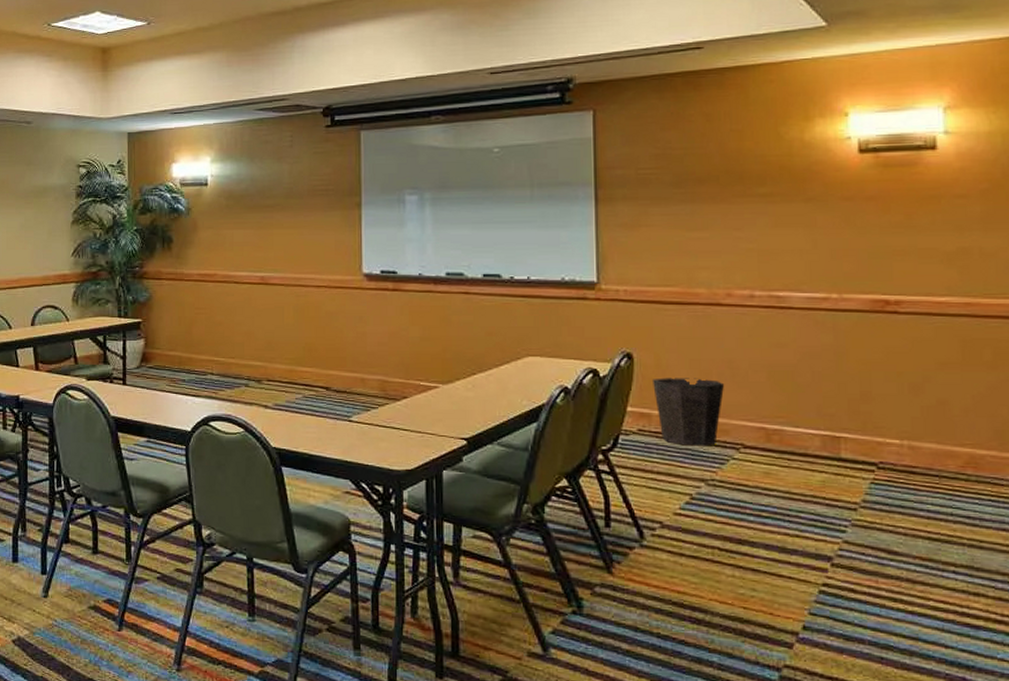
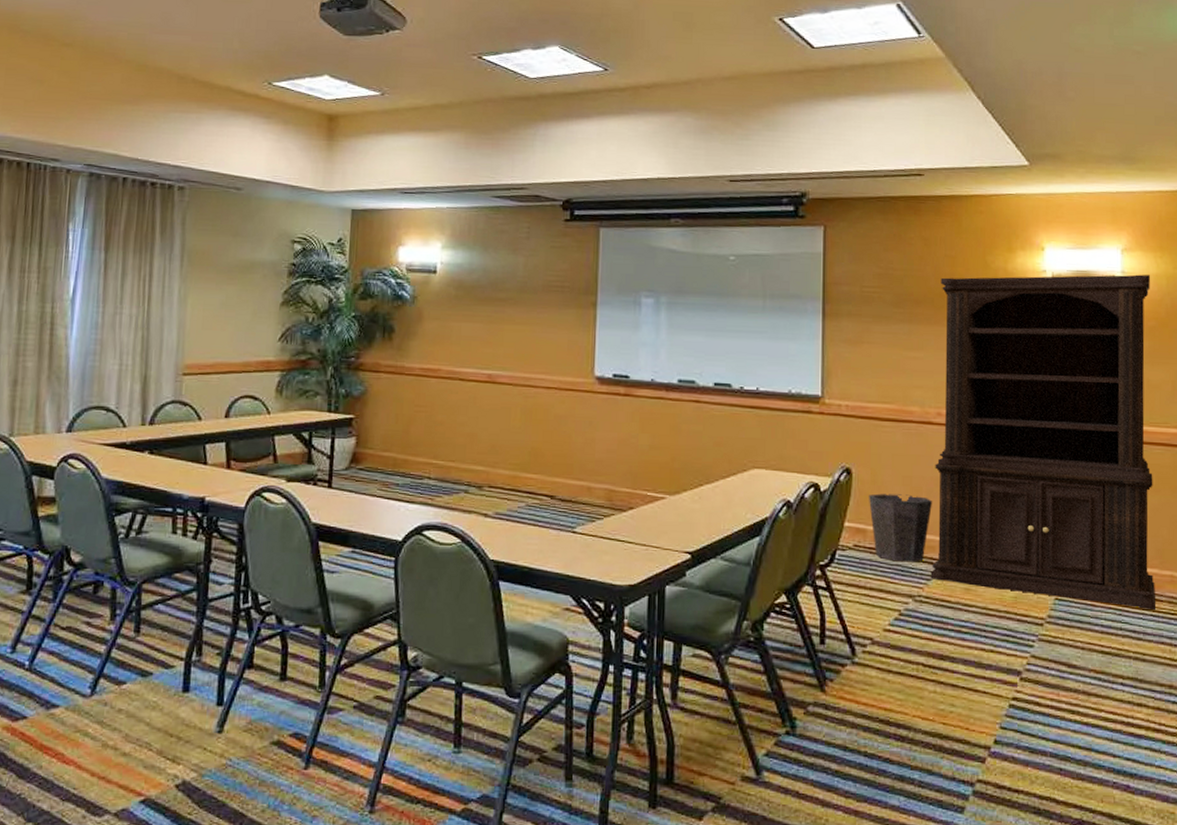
hutch: none [724,133,994,496] -> present [930,274,1155,611]

